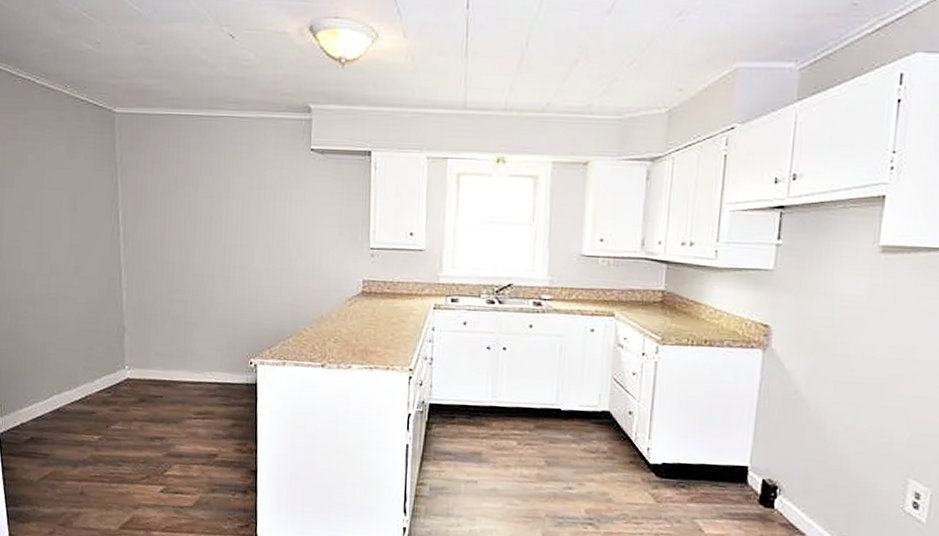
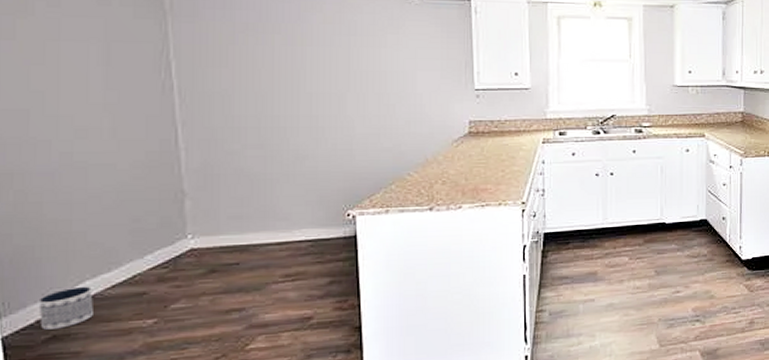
planter: none [22,399,58,433] -> present [38,286,93,330]

